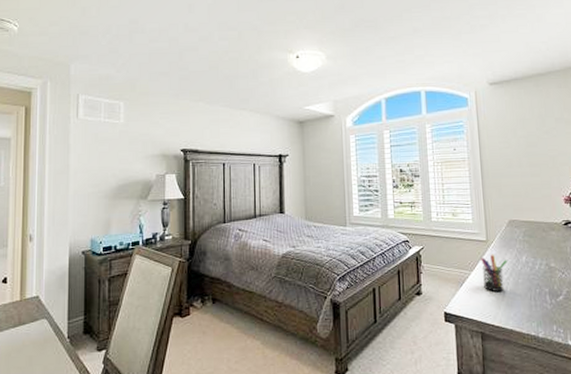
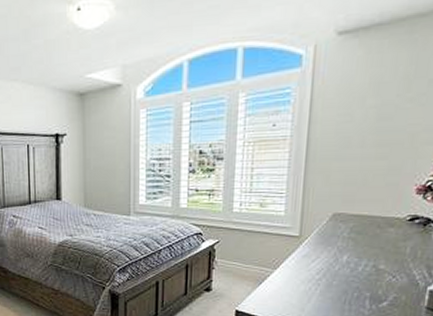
pen holder: present [481,254,507,292] -> none [288,251,323,294]

